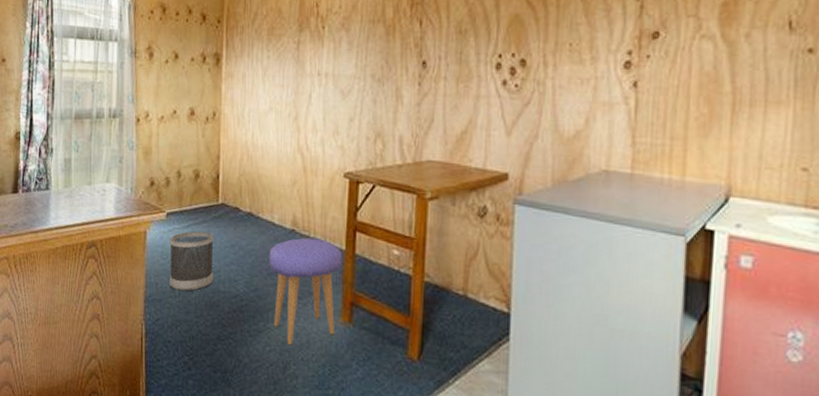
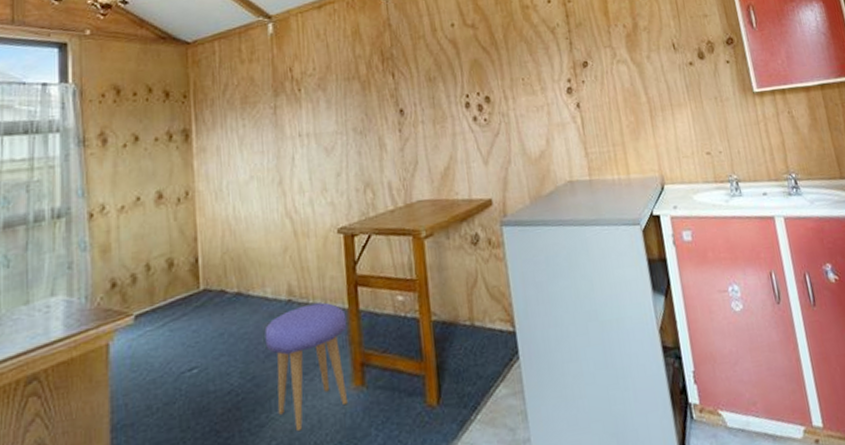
wastebasket: present [170,231,214,291] -> none [141,325,200,406]

